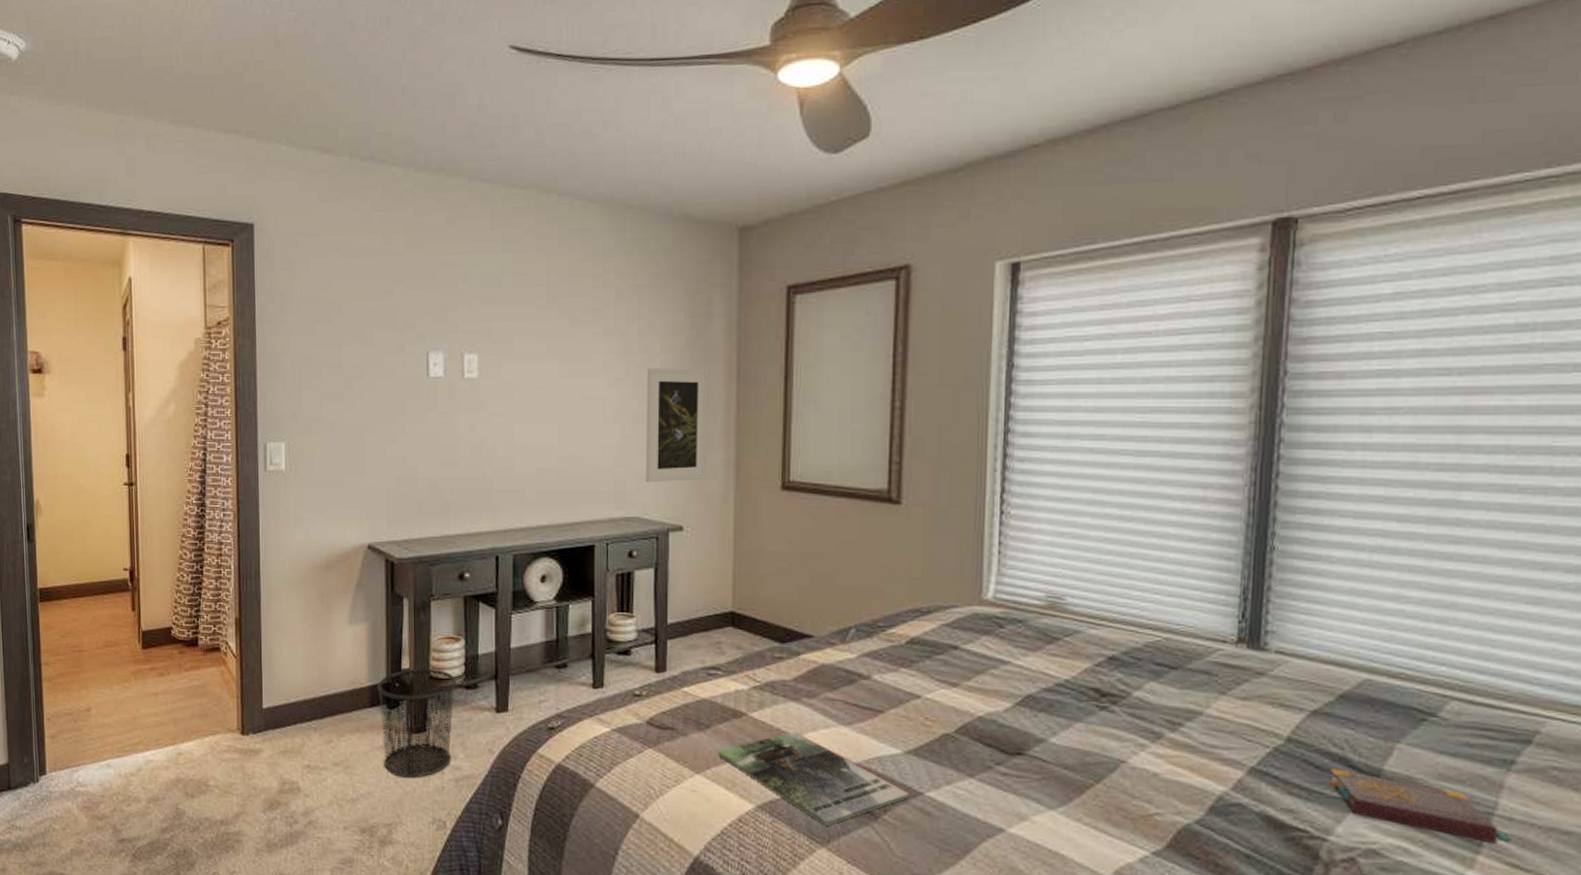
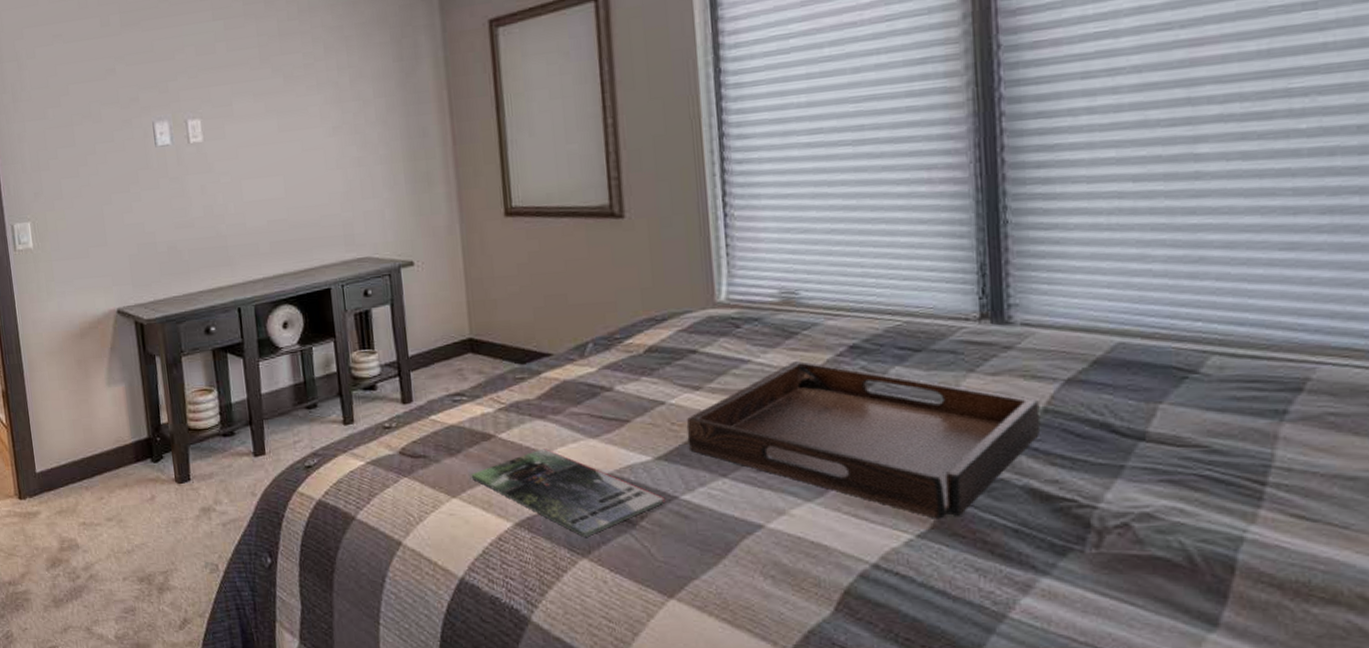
waste bin: present [377,668,456,778] -> none [140,420,216,526]
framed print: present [645,367,708,483] -> none [363,109,431,224]
serving tray: none [939,666,1284,838] -> present [686,360,1041,519]
book: present [1329,768,1513,844] -> none [1092,435,1295,497]

